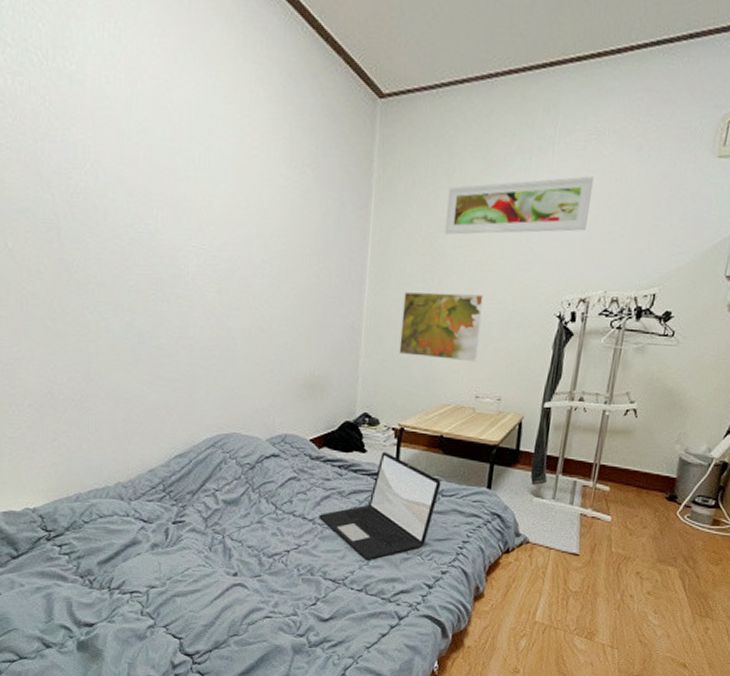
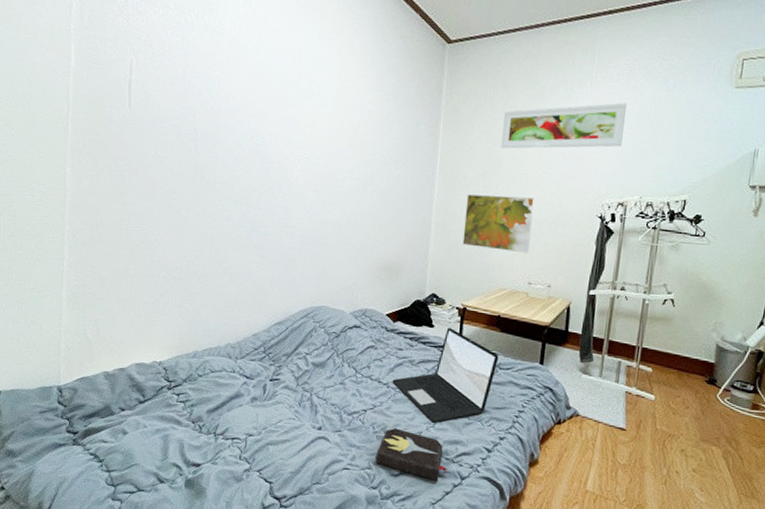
hardback book: none [302,567,385,623] -> present [376,426,449,481]

